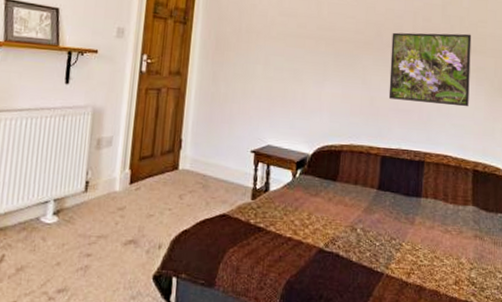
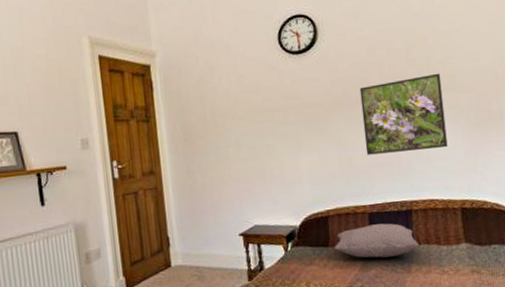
pillow: none [341,168,426,205] -> present [334,223,419,258]

